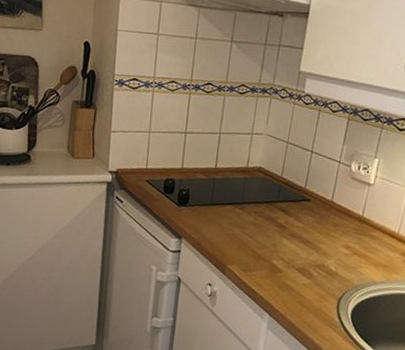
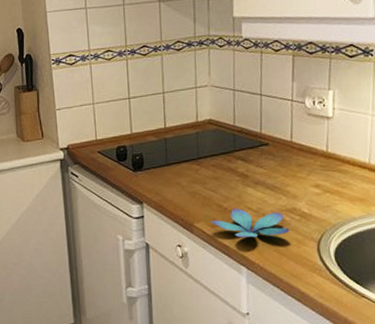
flower: none [244,256,315,288] -> present [211,208,289,238]

